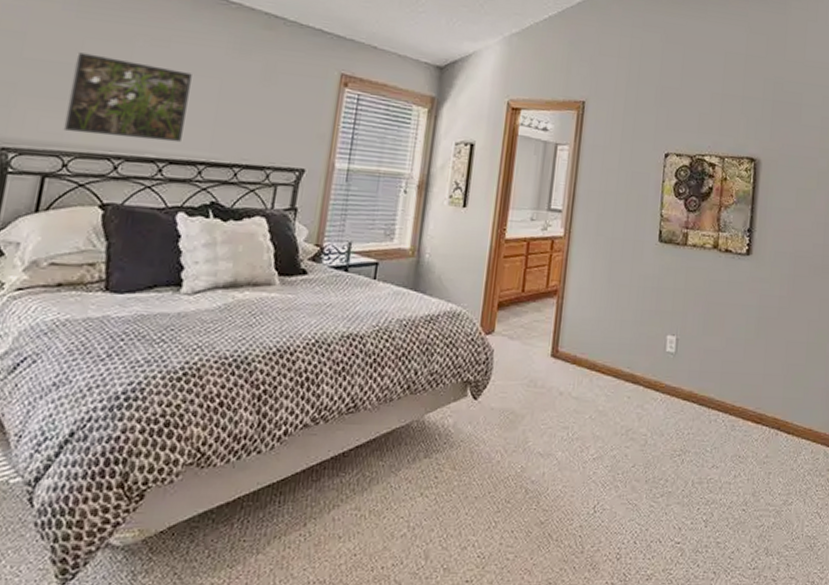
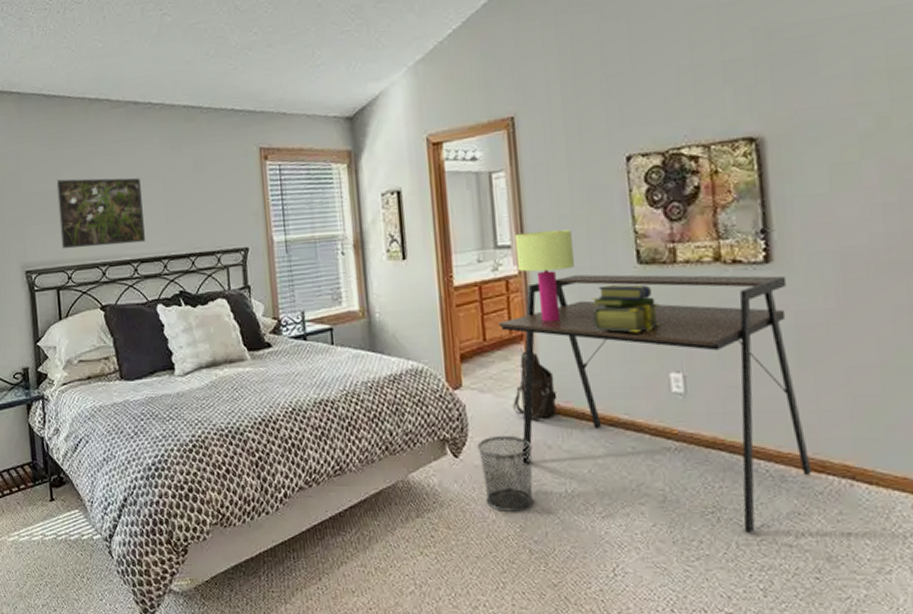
waste bin: none [494,380,547,453] -> present [477,435,534,512]
shoulder bag: none [535,305,577,370] -> present [512,351,557,422]
desk: none [536,244,759,474] -> present [498,274,812,534]
table lamp: none [563,200,613,282] -> present [514,229,574,322]
stack of books: none [616,256,669,299] -> present [591,284,661,333]

